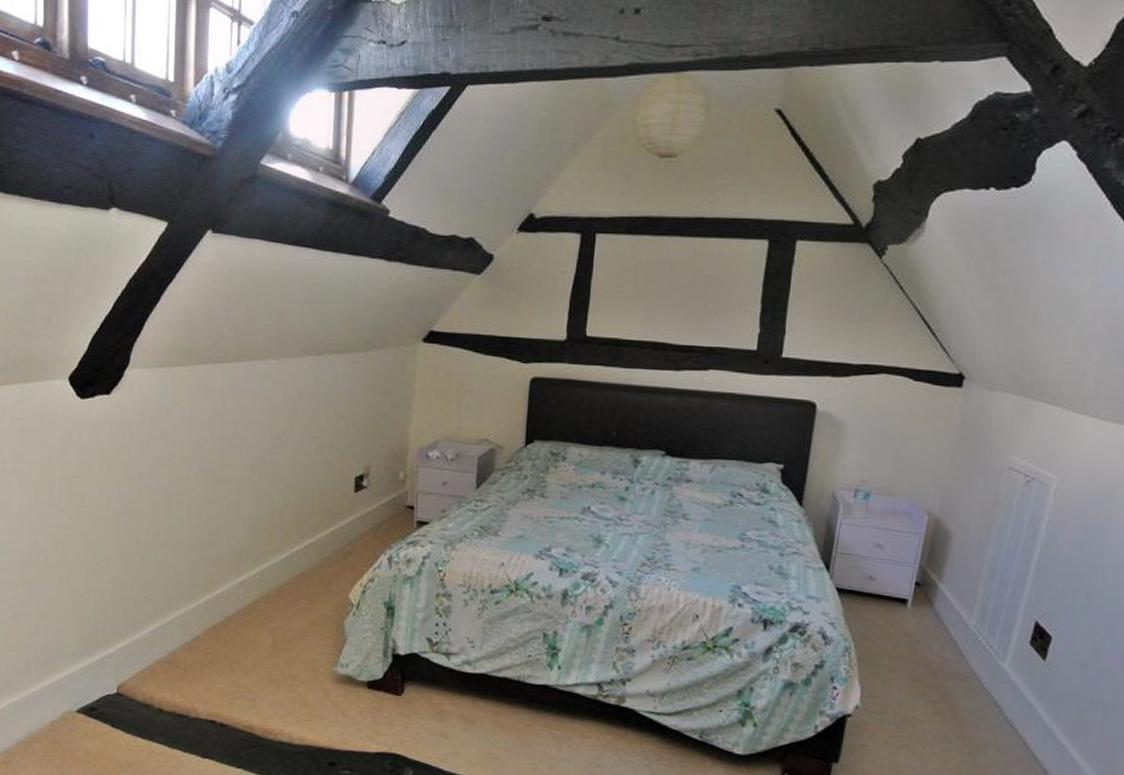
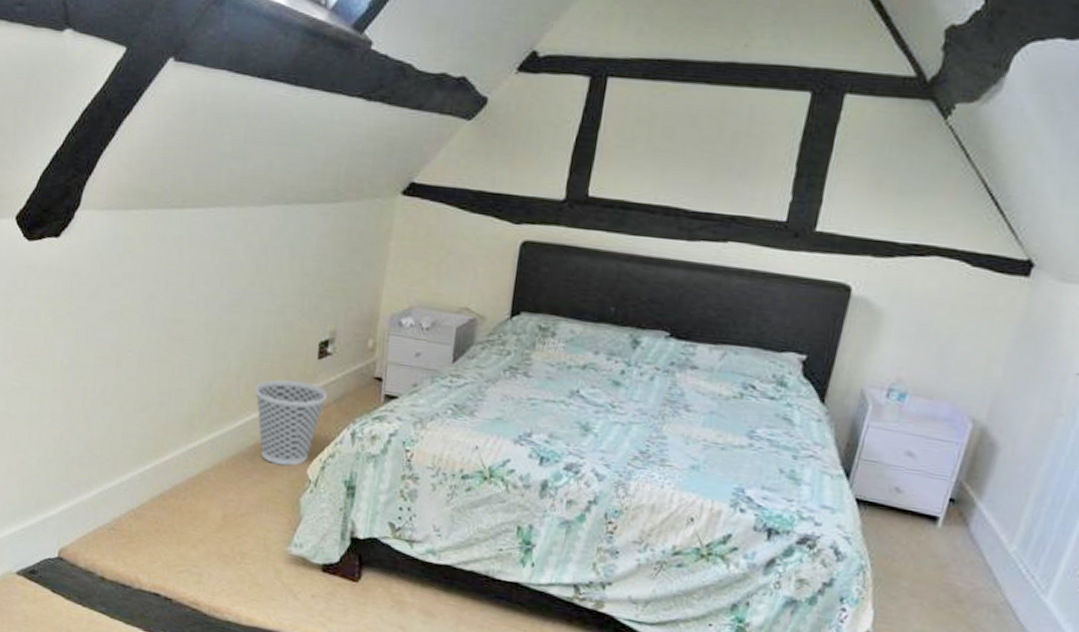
wastebasket: none [298,512,364,592] -> present [255,379,327,466]

